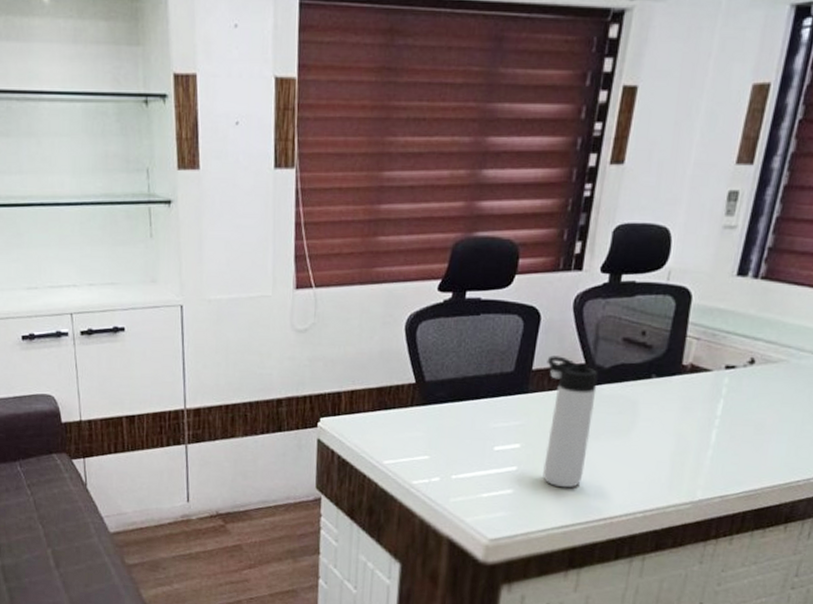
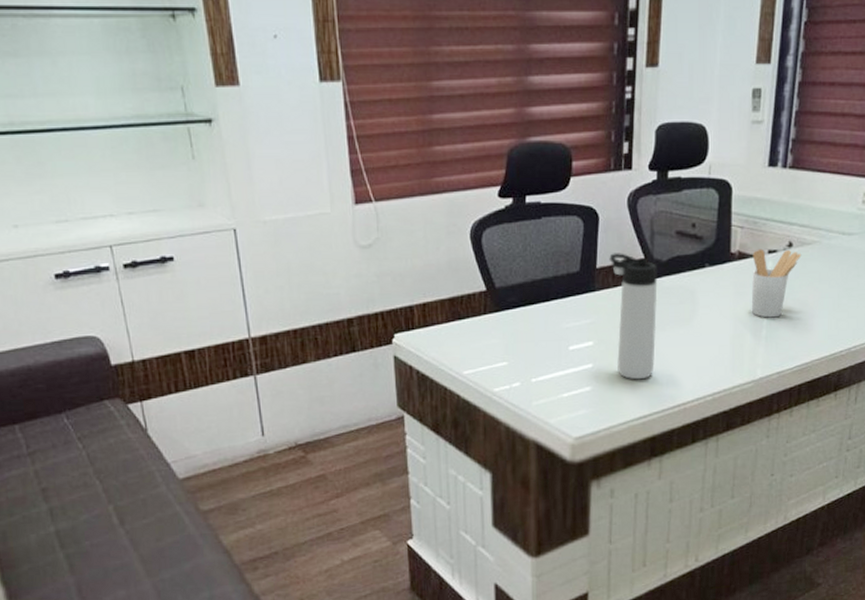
utensil holder: none [698,363,765,438] -> present [751,249,802,318]

